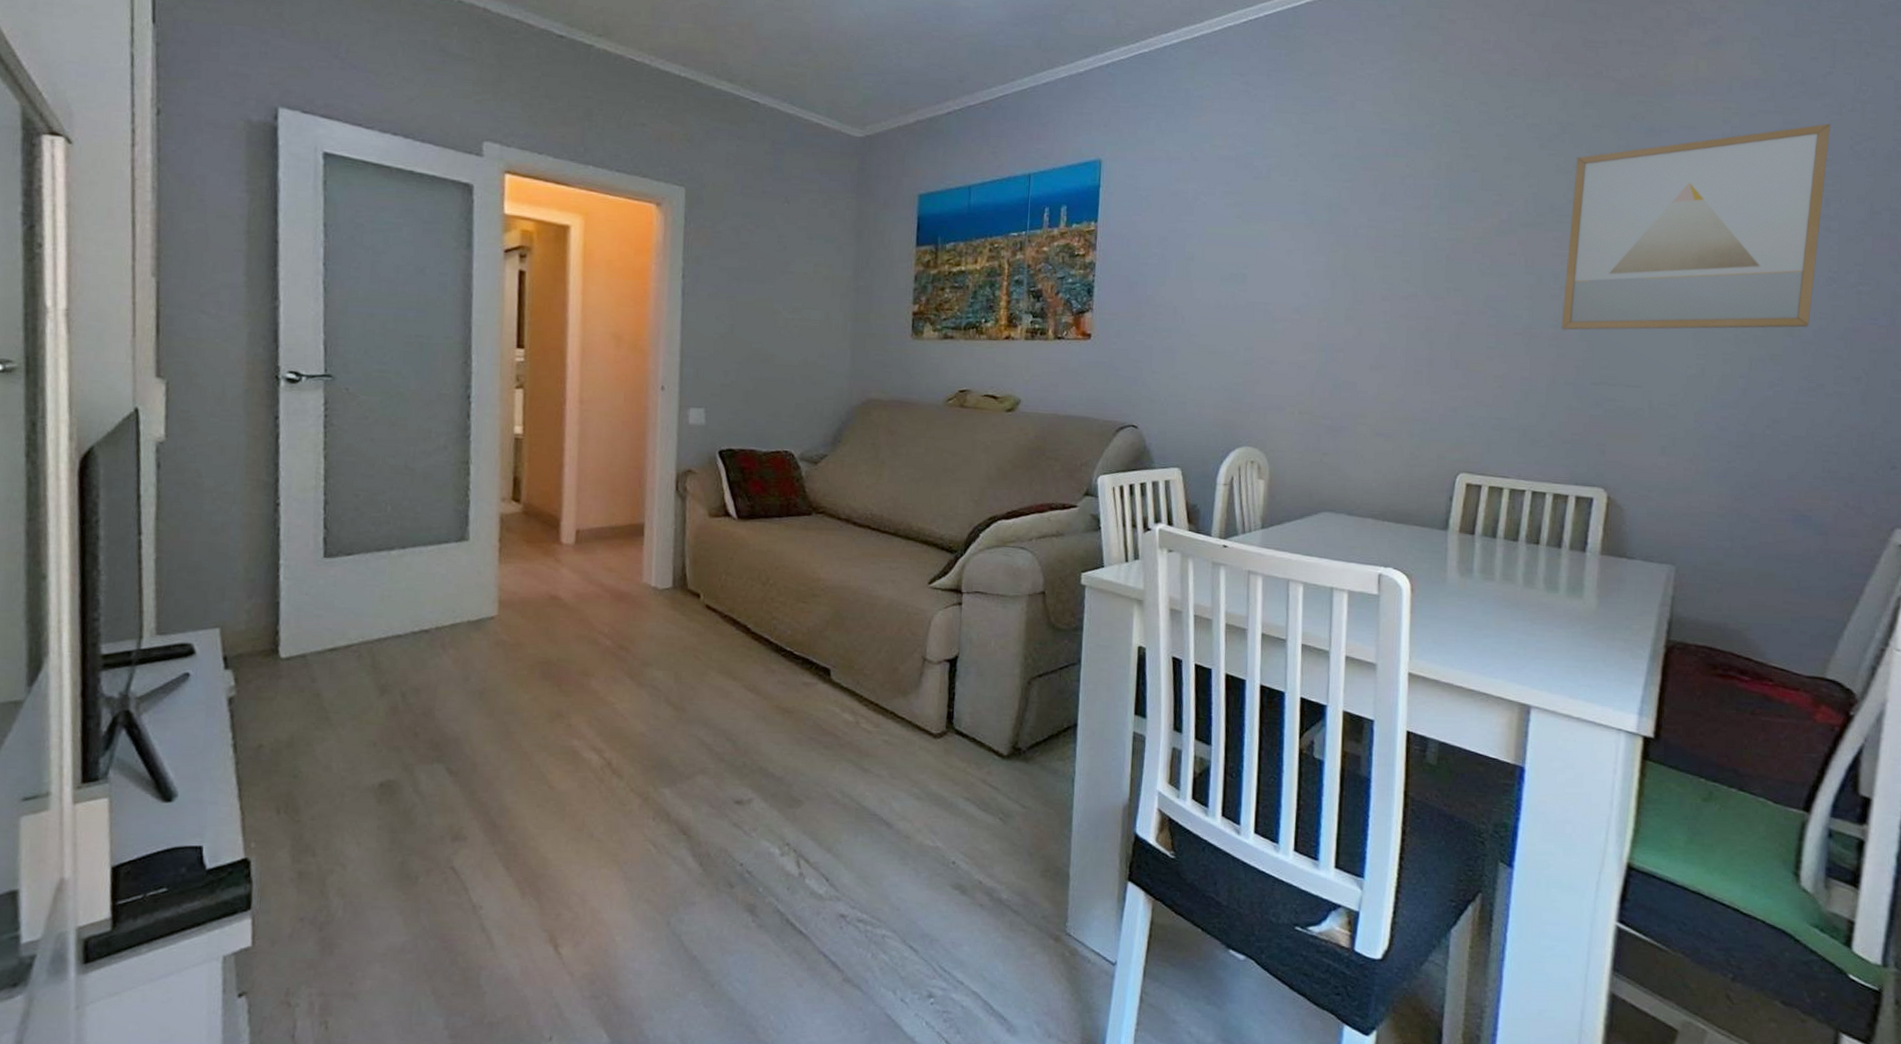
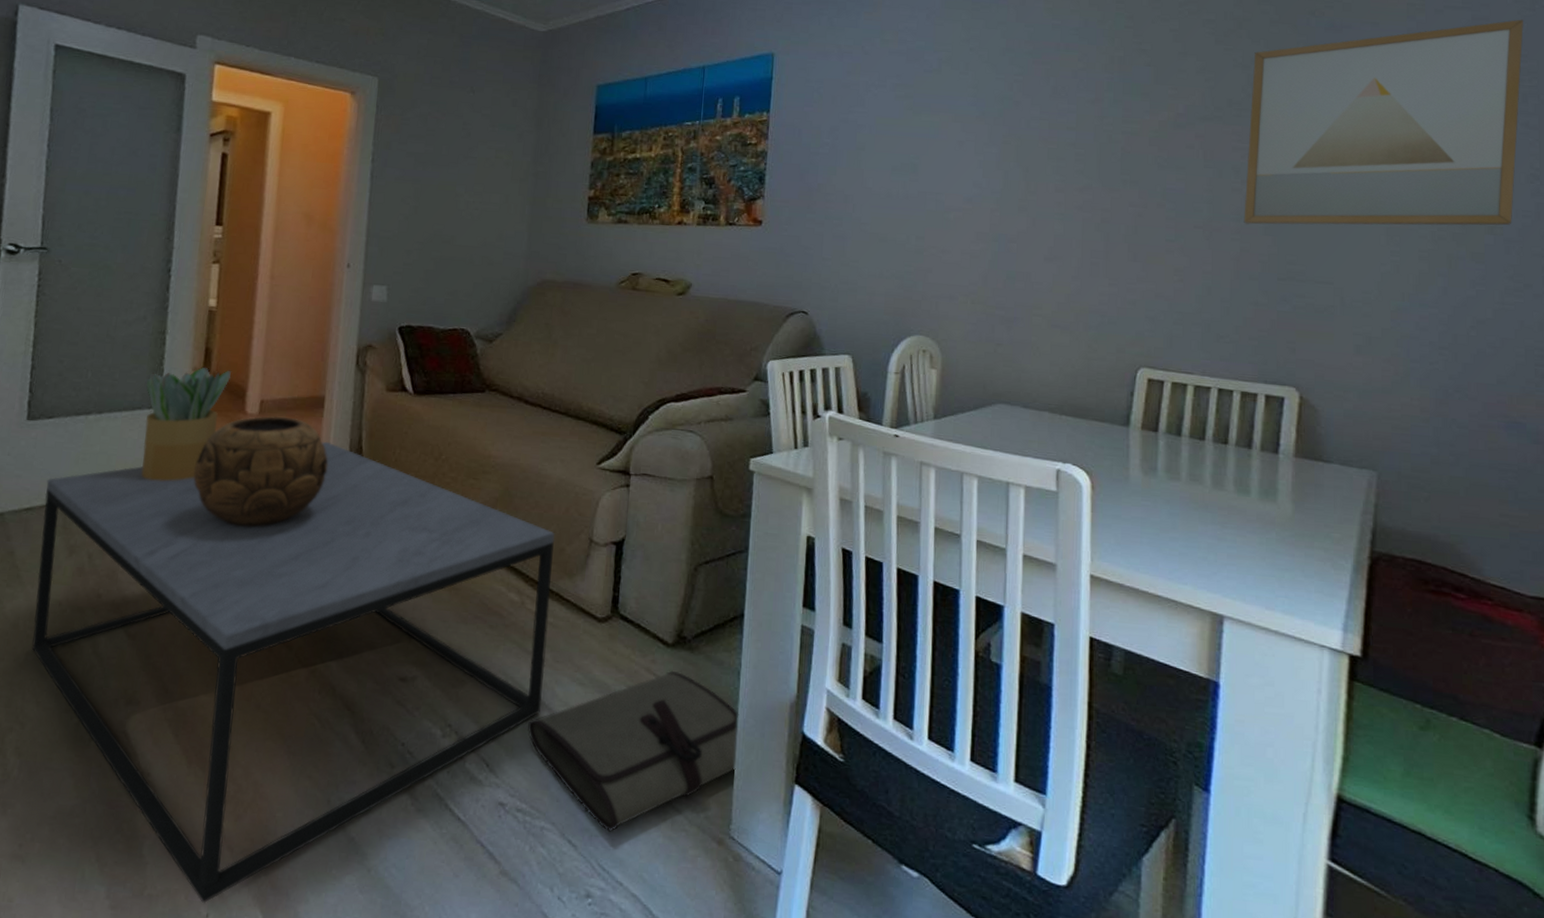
coffee table: none [347,569,889,1027] -> present [31,441,556,903]
potted plant: none [452,497,544,616] -> present [141,367,232,482]
decorative bowl: none [509,545,651,659] -> present [193,416,328,528]
tool roll: none [866,781,1074,935] -> present [528,670,739,831]

